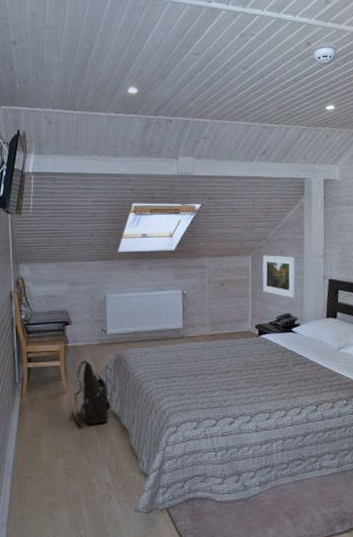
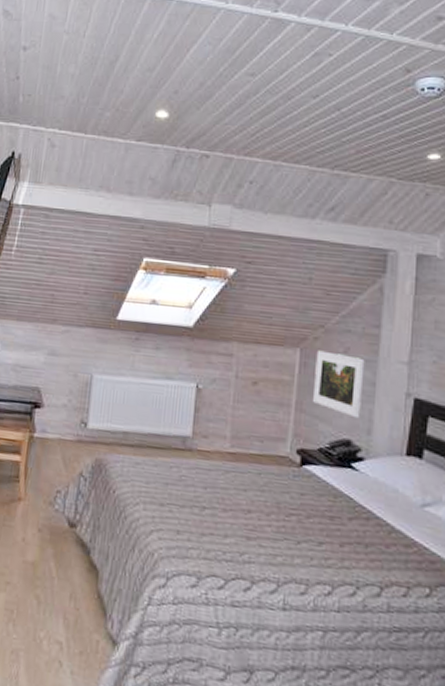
shoulder bag: present [71,360,111,426] -> none [24,459,80,554]

